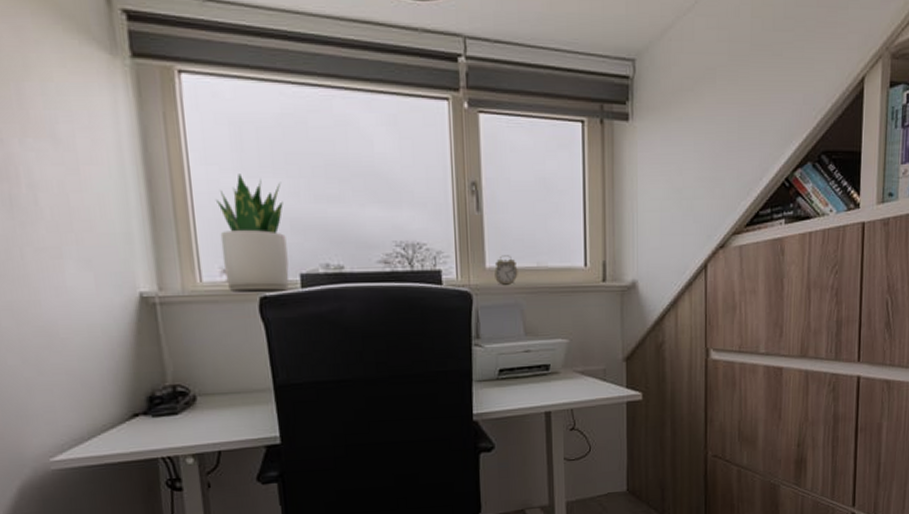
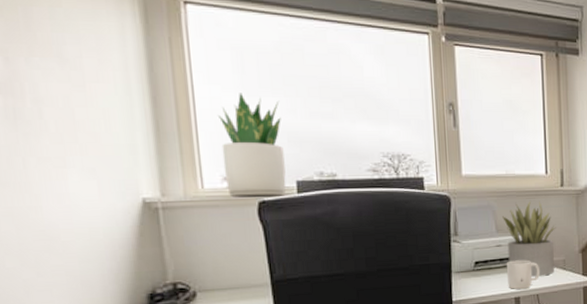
alarm clock: present [494,255,518,286] -> none [469,164,490,191]
succulent plant: none [532,298,596,389] -> present [503,200,556,277]
mug: none [535,368,576,403] -> present [506,259,541,290]

